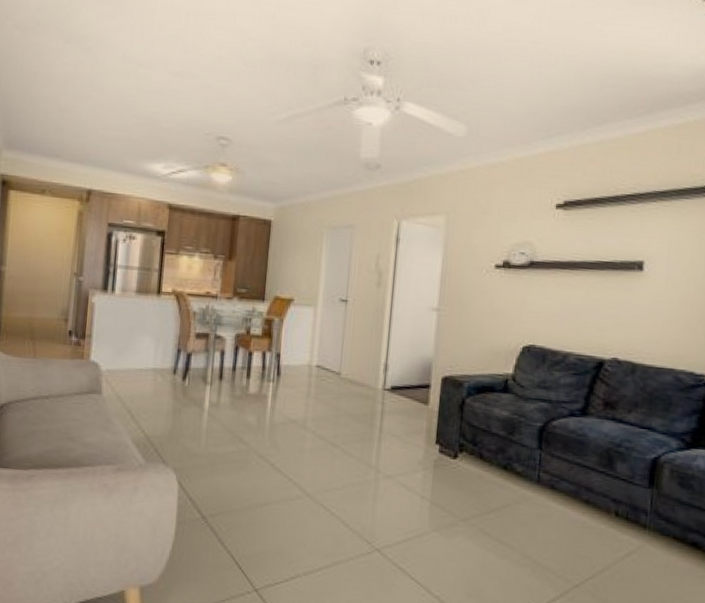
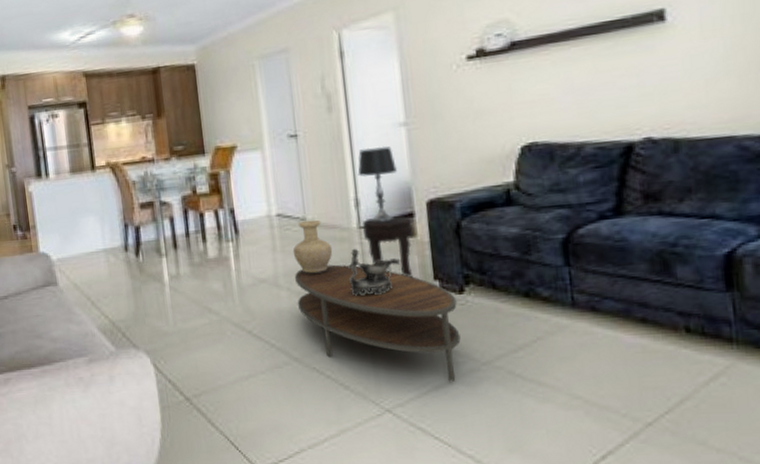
coffee table: none [318,416,450,532] -> present [294,264,461,382]
vase: none [324,375,358,423] -> present [292,219,333,274]
decorative bowl: none [366,406,412,450] -> present [348,248,401,296]
side table: none [385,383,428,439] -> present [362,215,414,278]
table lamp: none [391,323,424,389] -> present [357,146,397,223]

